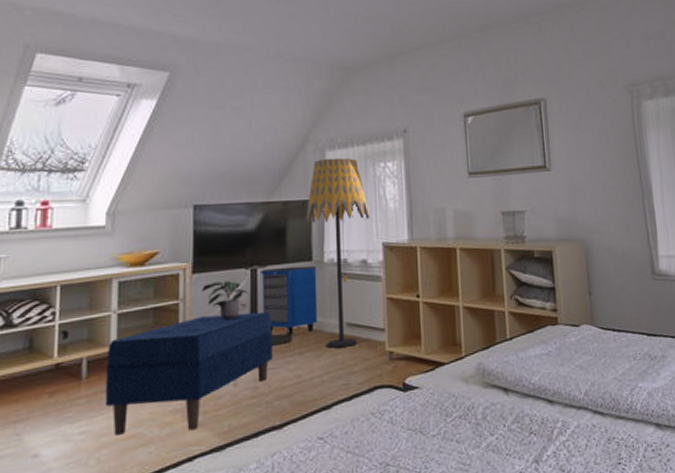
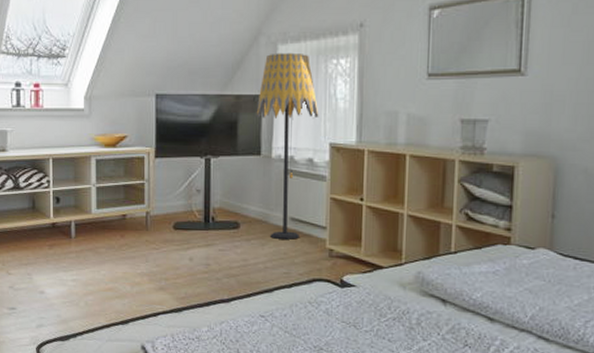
bench: present [105,311,273,435] -> none [89,197,223,292]
potted plant: present [201,281,249,319] -> none [162,167,203,202]
cabinet: present [260,266,318,335] -> none [213,159,265,222]

